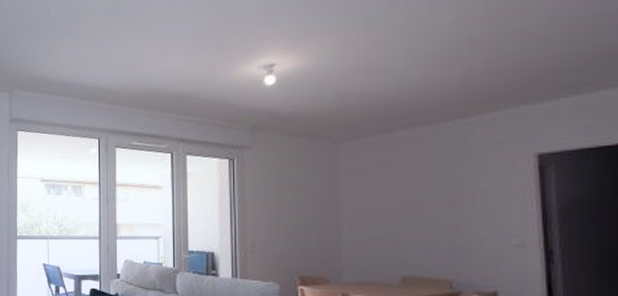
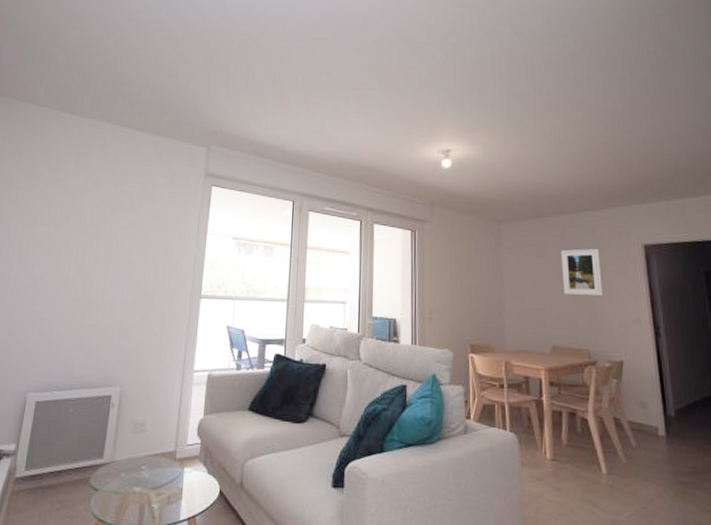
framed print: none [417,163,473,220] -> present [561,248,602,296]

